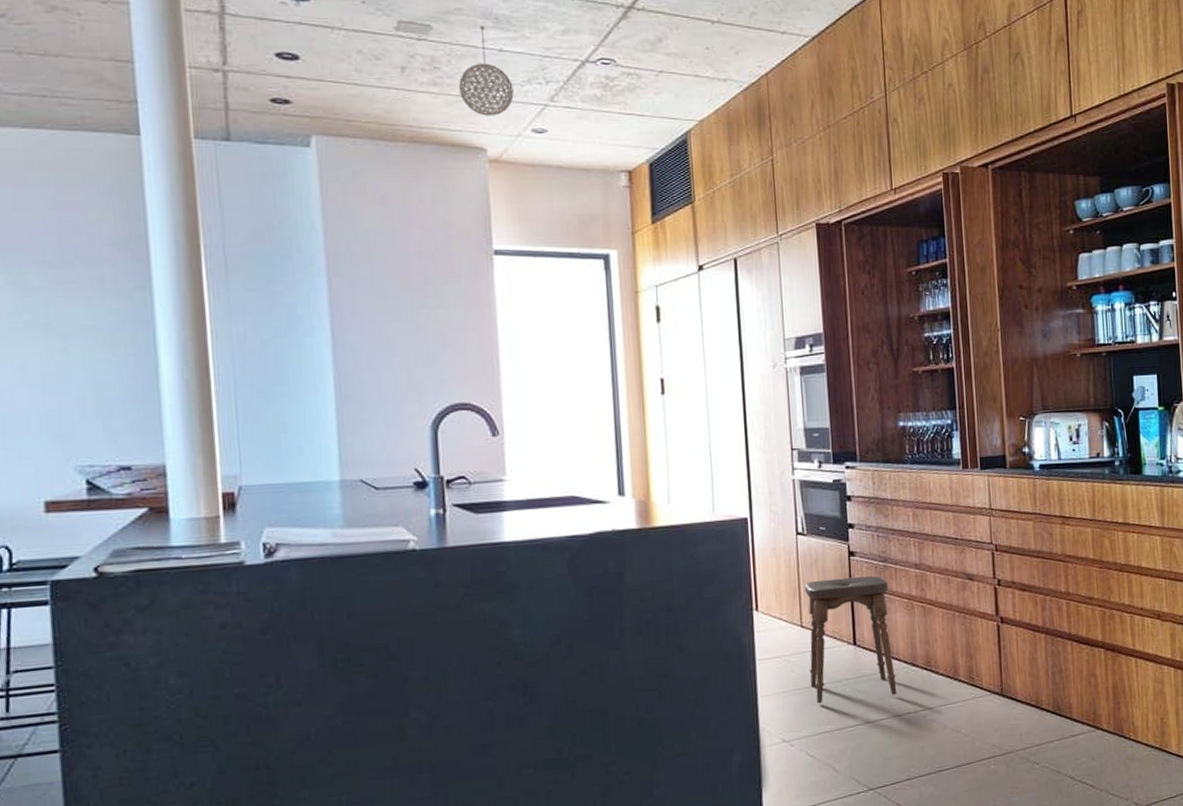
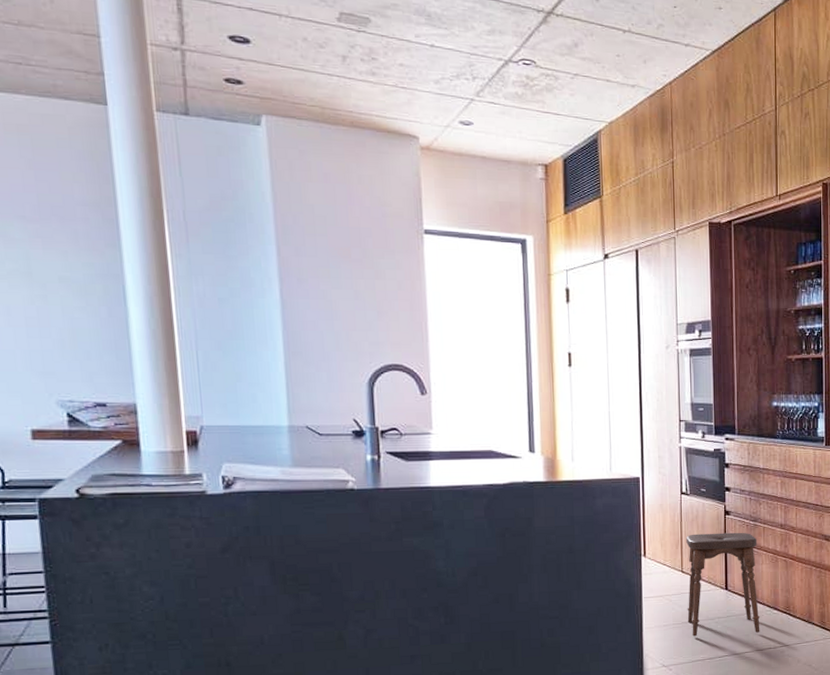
pendant light: present [458,25,514,116] -> none [394,21,444,107]

